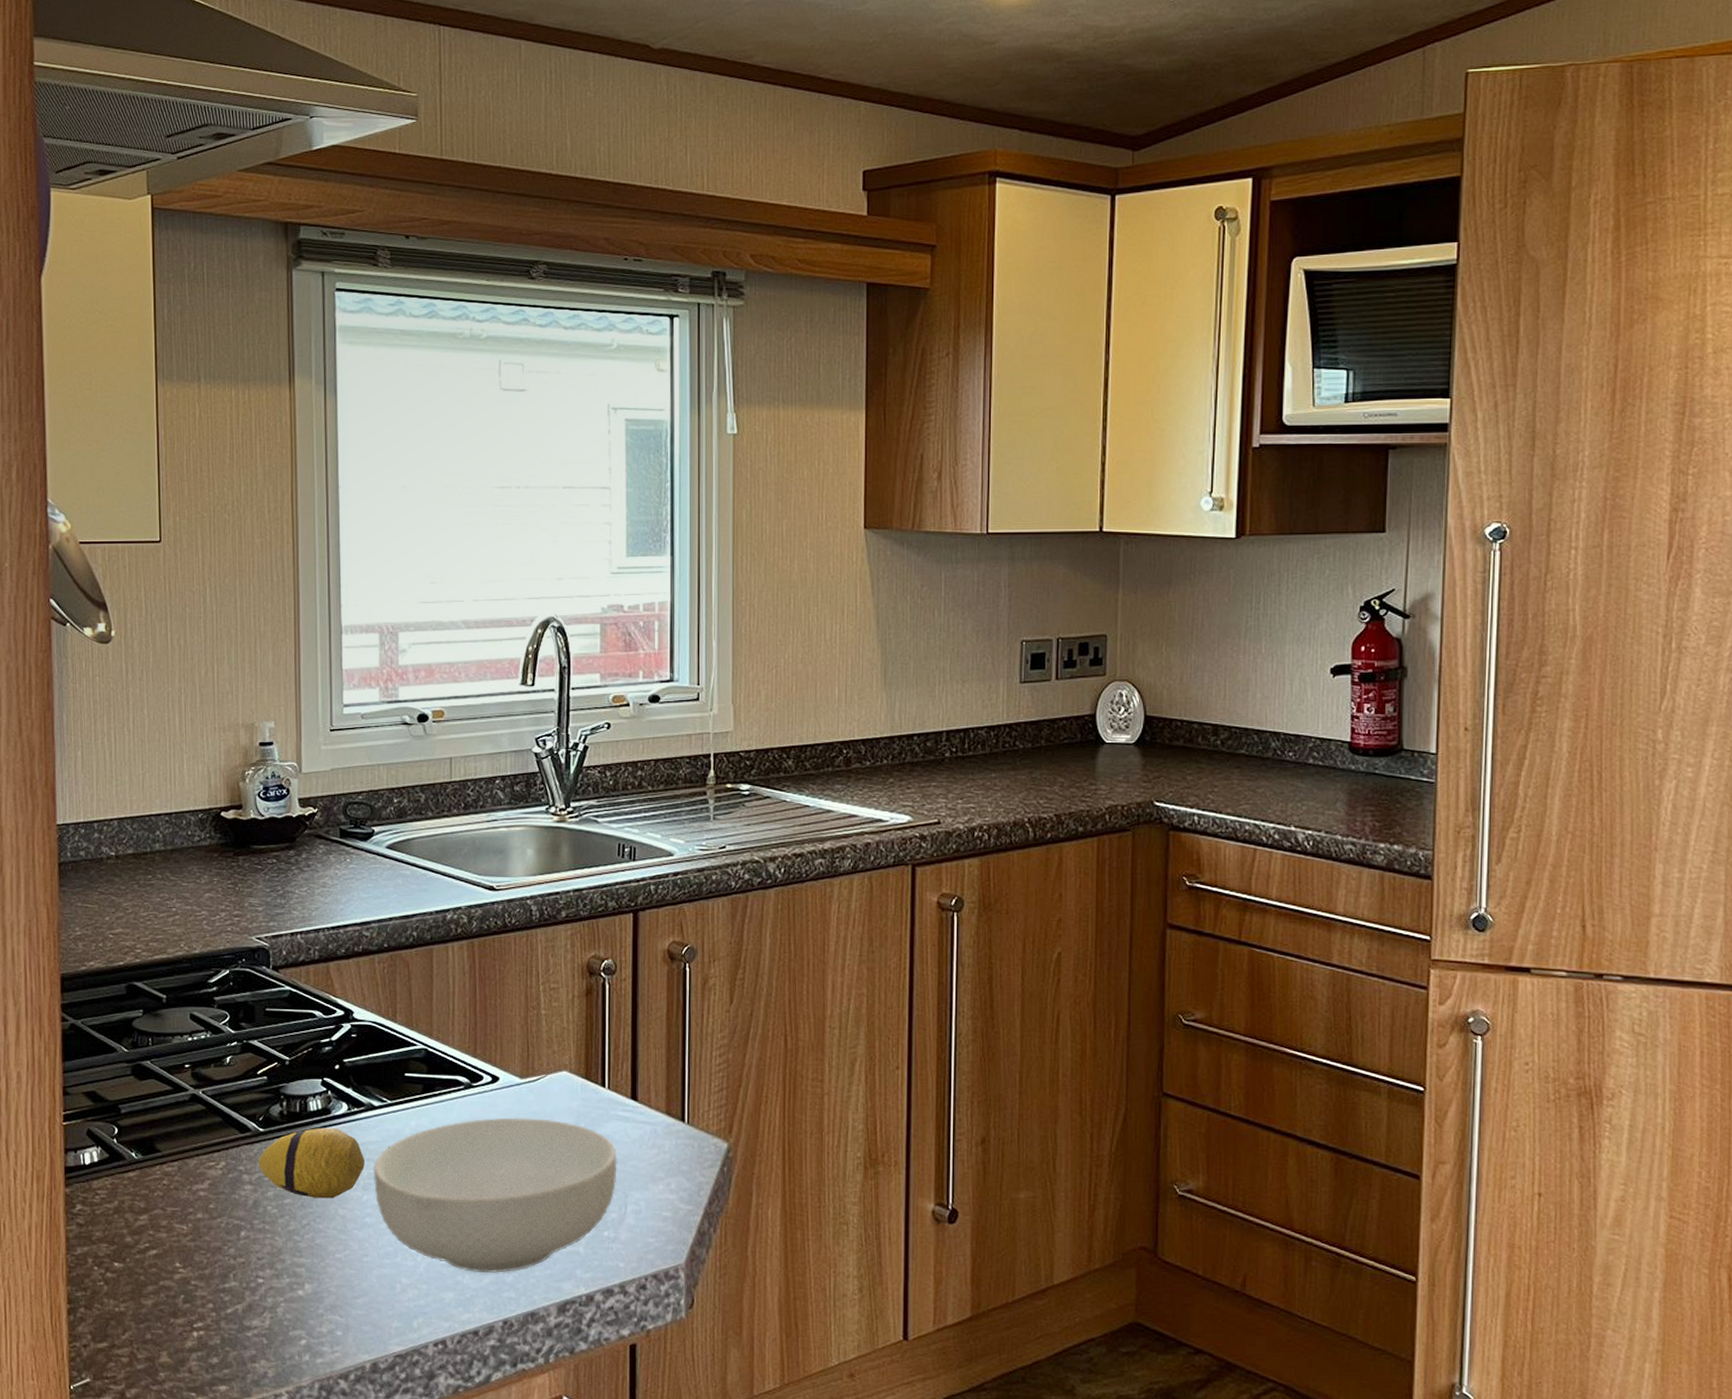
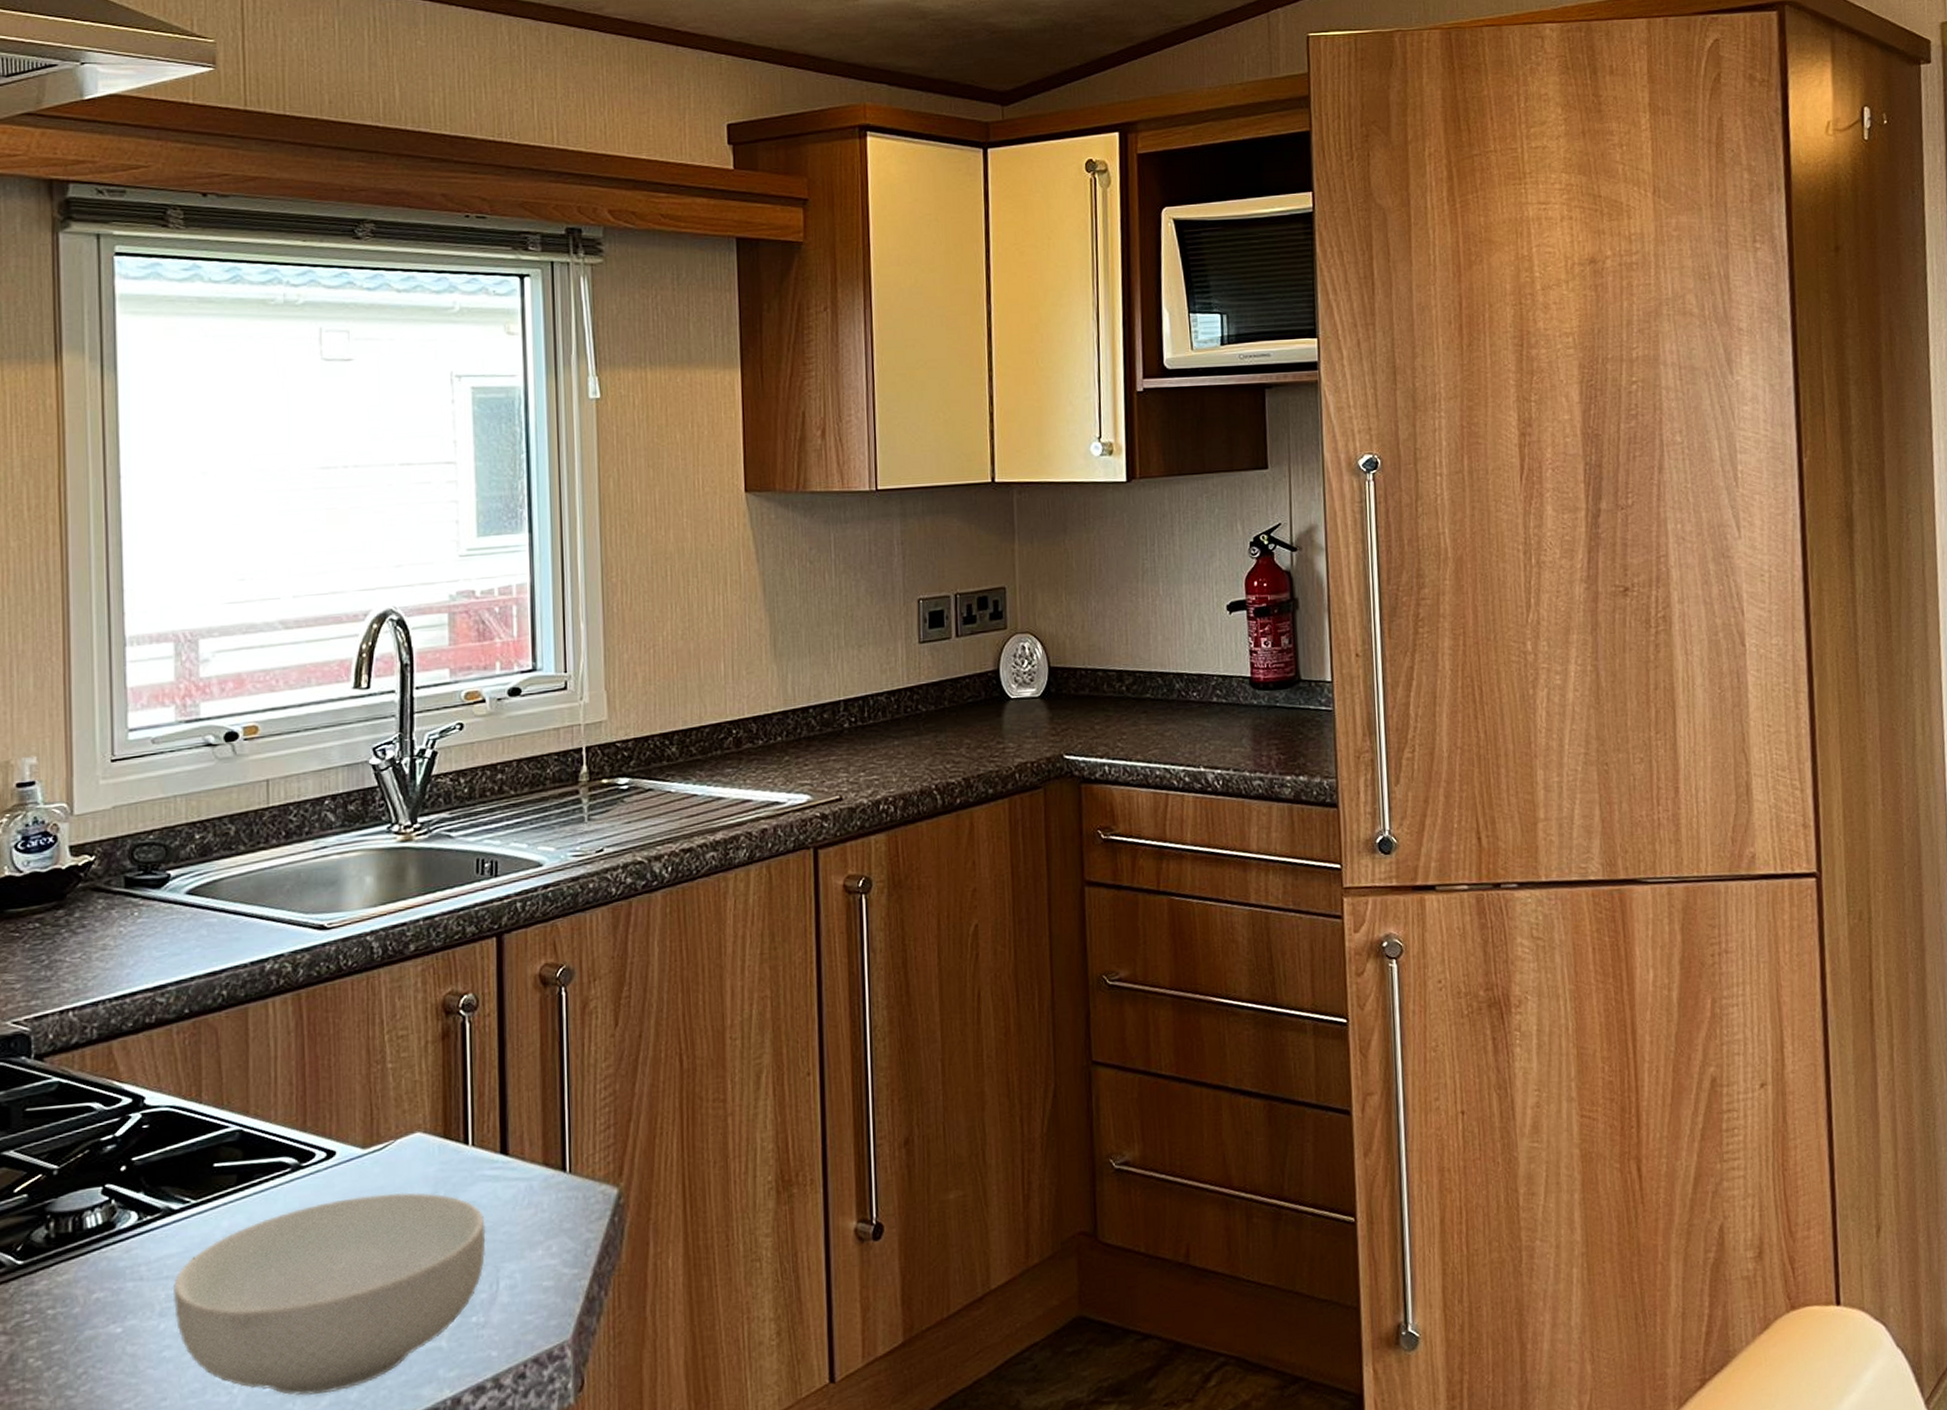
decorative egg: present [258,1128,364,1199] -> none [15,1244,161,1339]

